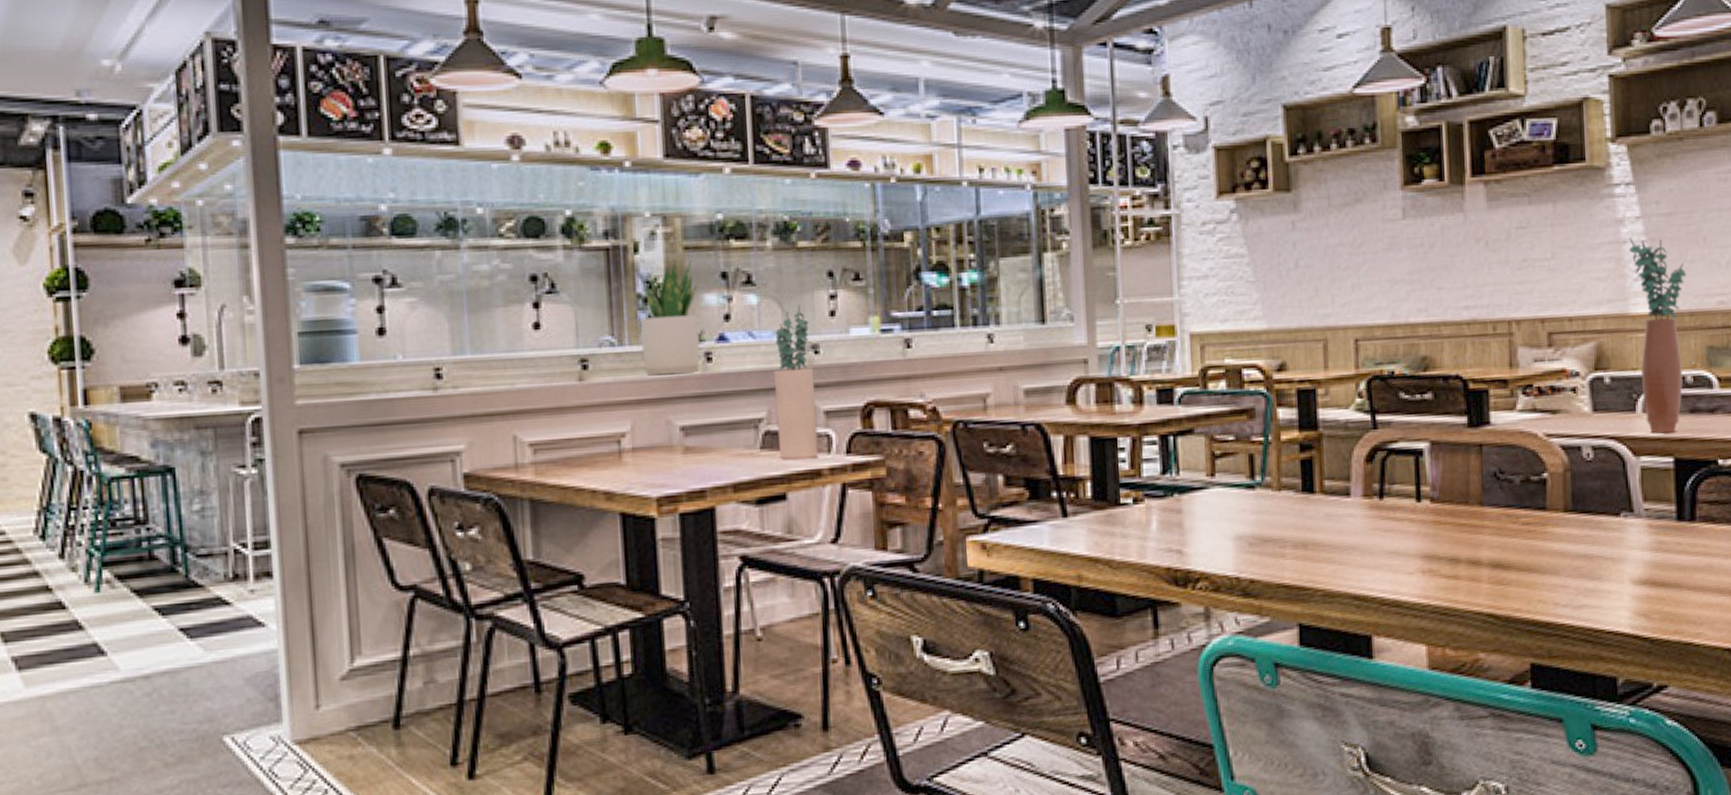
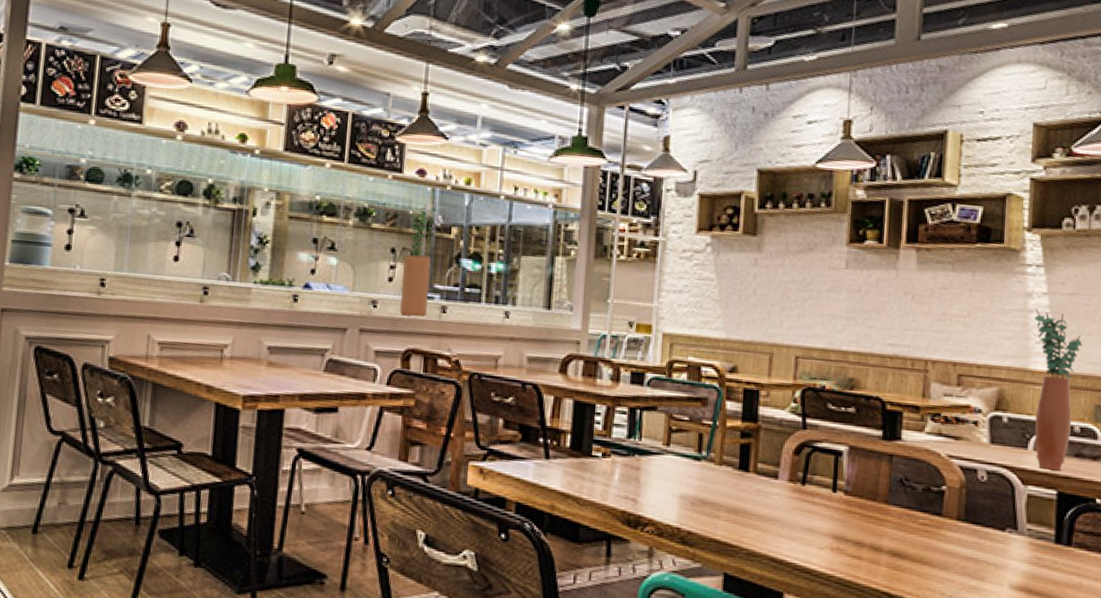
planter: present [640,259,700,376] -> none [248,224,295,309]
vase: present [774,305,819,461] -> none [337,270,372,385]
vase: none [845,204,886,359] -> present [399,203,438,317]

